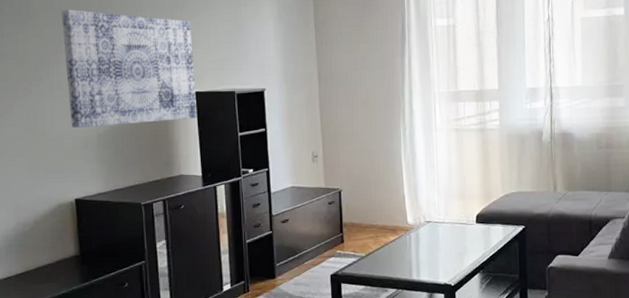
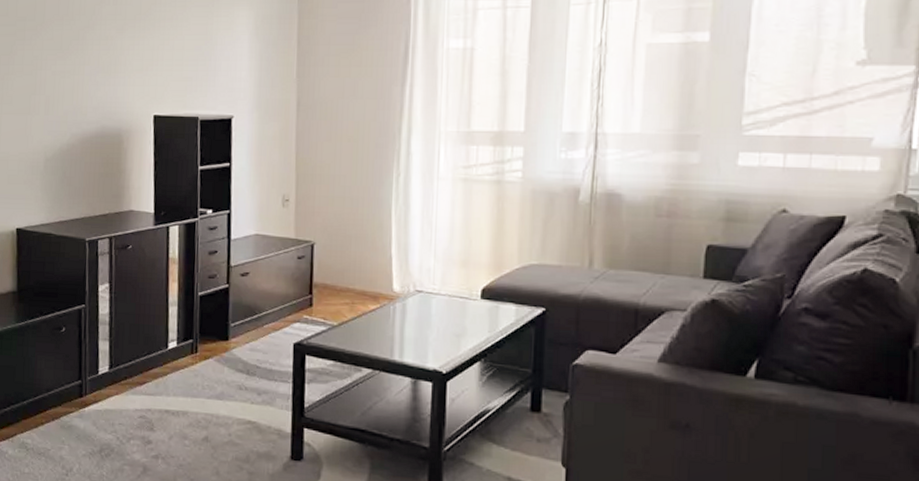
wall art: present [61,10,198,128] -> none [16,16,155,149]

